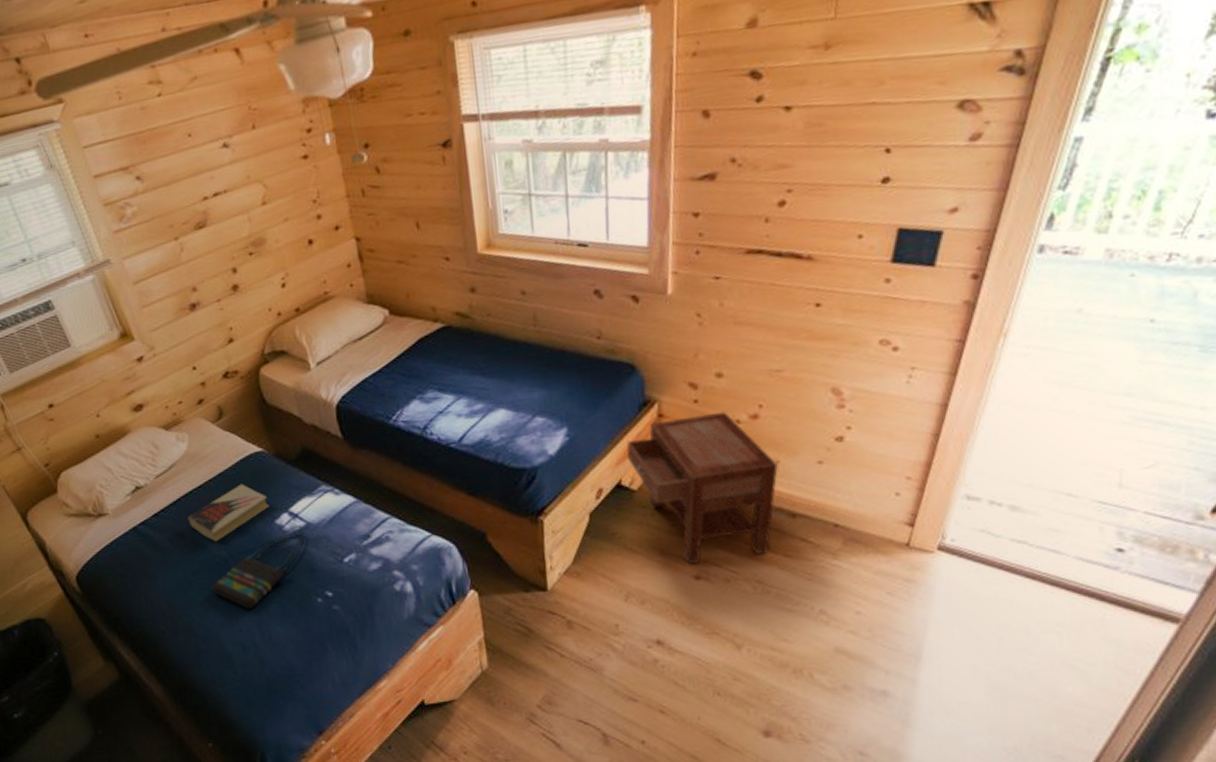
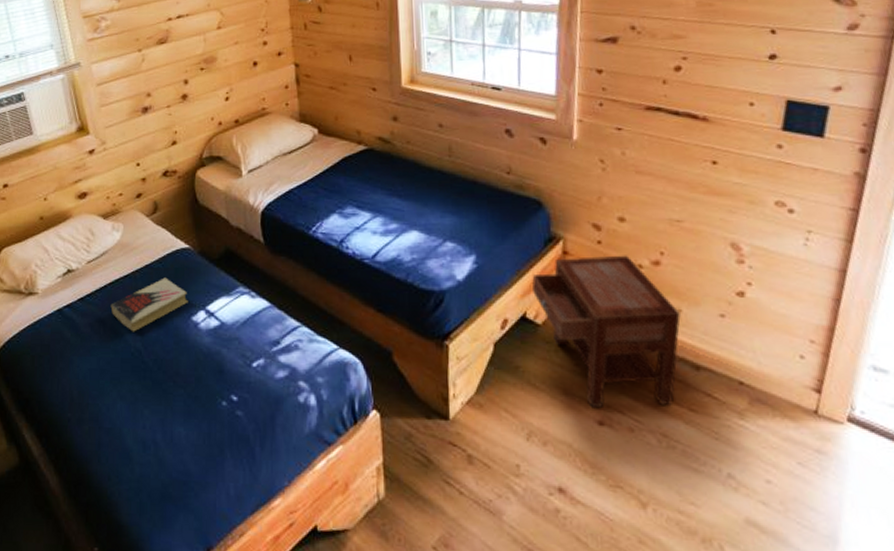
tote bag: present [212,525,306,609] -> none [123,324,219,405]

